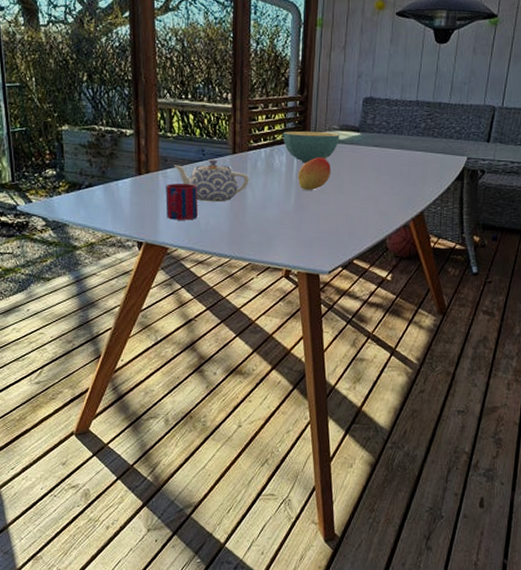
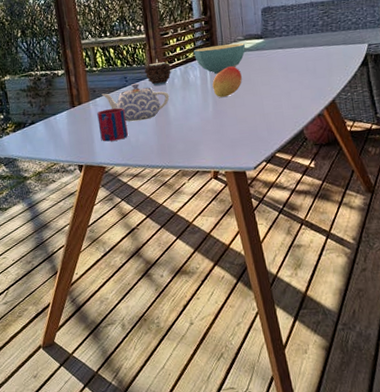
candle: none [225,135,256,165] -> present [144,59,172,86]

